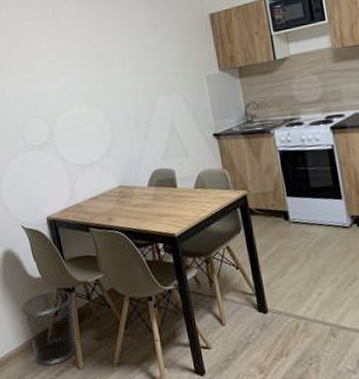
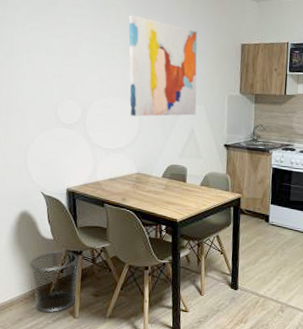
wall art: none [80,12,173,123] -> present [128,15,198,117]

